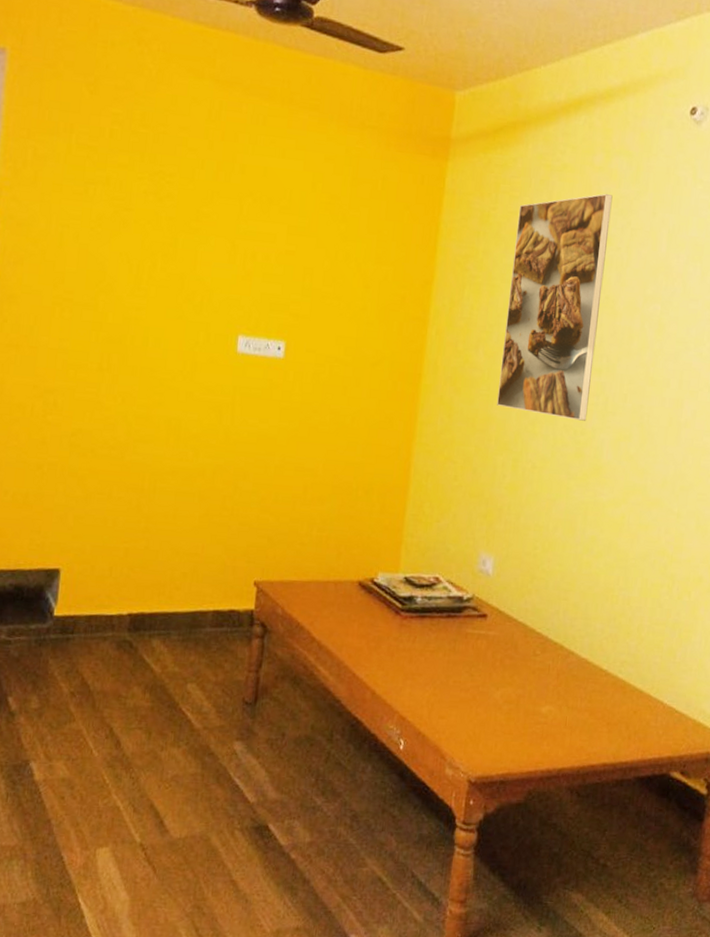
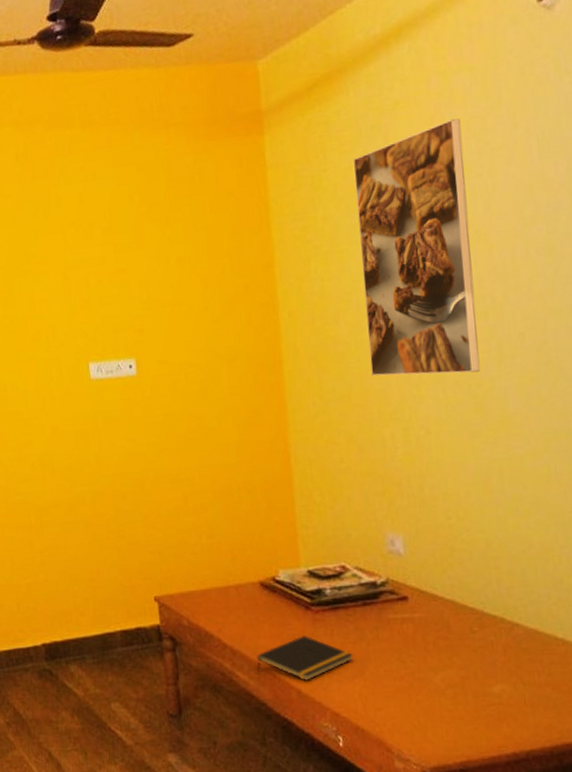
notepad: none [339,639,429,683] -> present [257,636,353,681]

